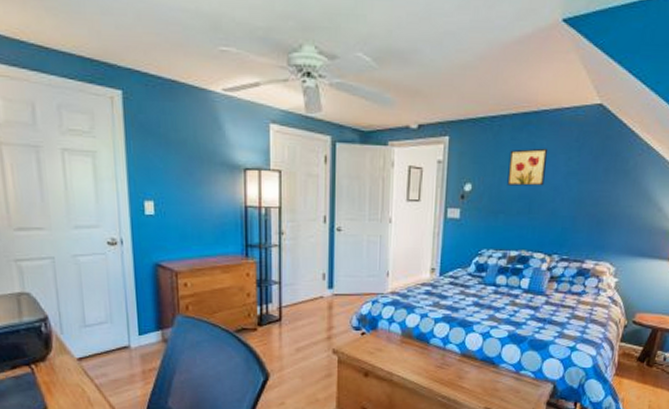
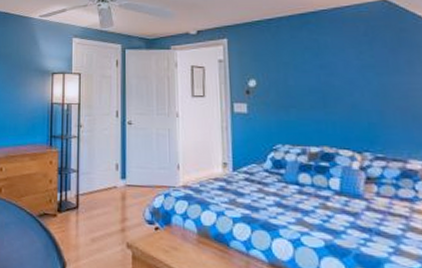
wall art: present [507,148,547,186] -> none [291,44,336,80]

